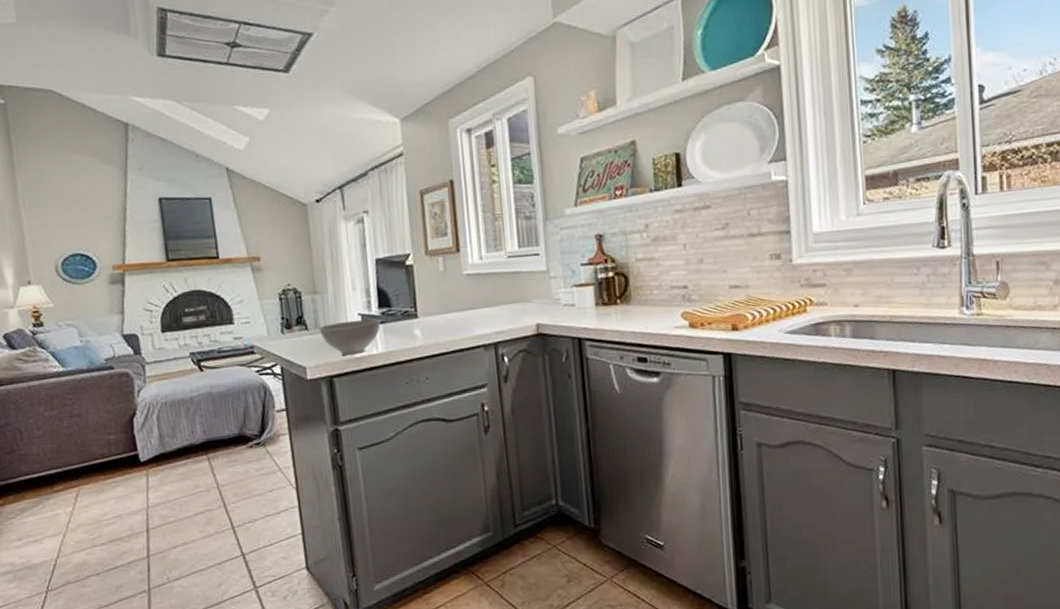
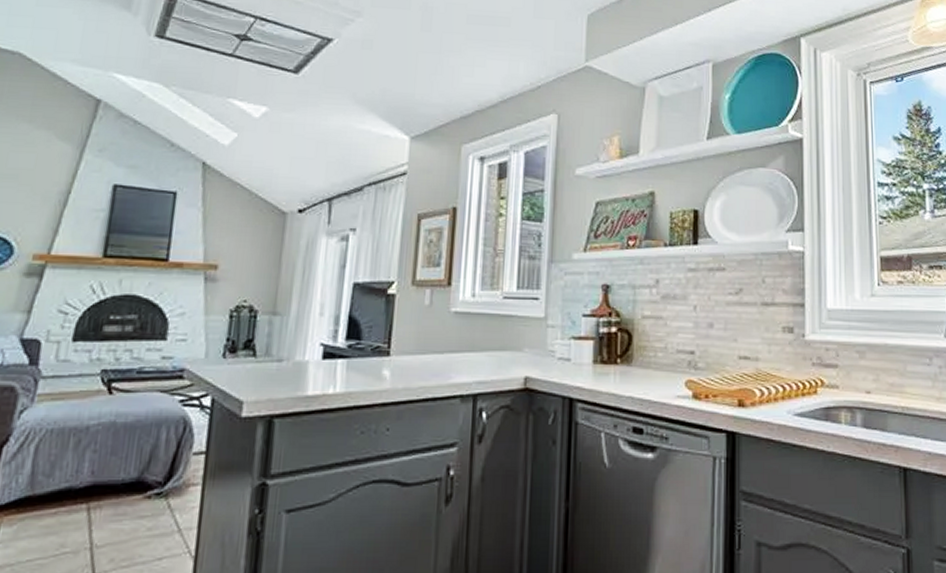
bowl: present [318,319,382,356] -> none [269,350,347,393]

